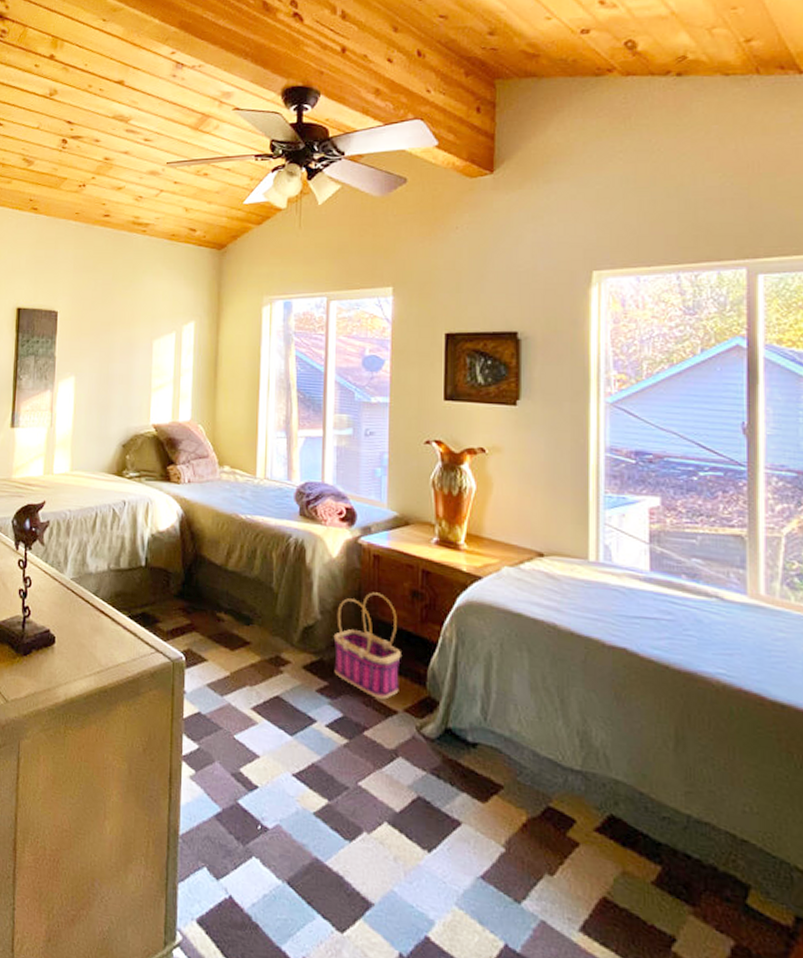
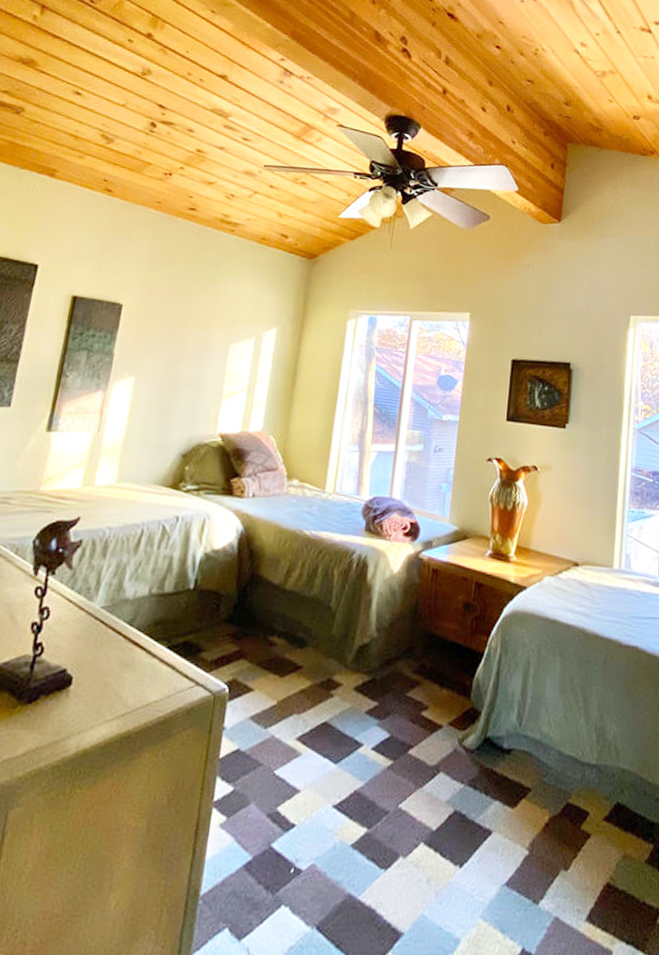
basket: present [333,592,401,700] -> none [385,606,450,715]

